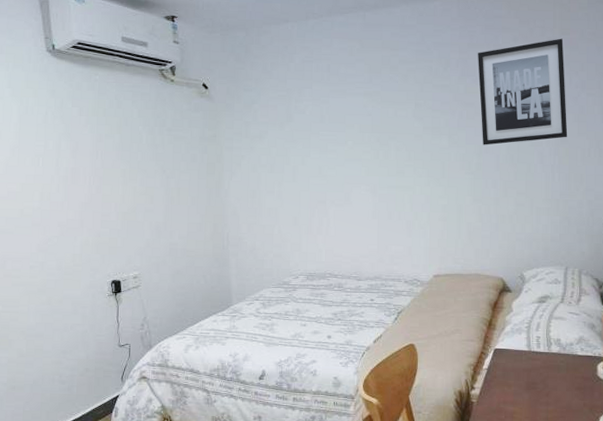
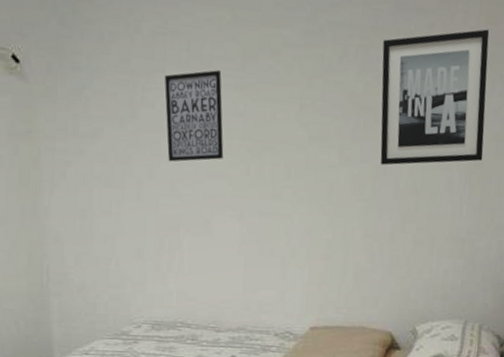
wall art: none [311,84,358,152] -> present [164,70,224,162]

